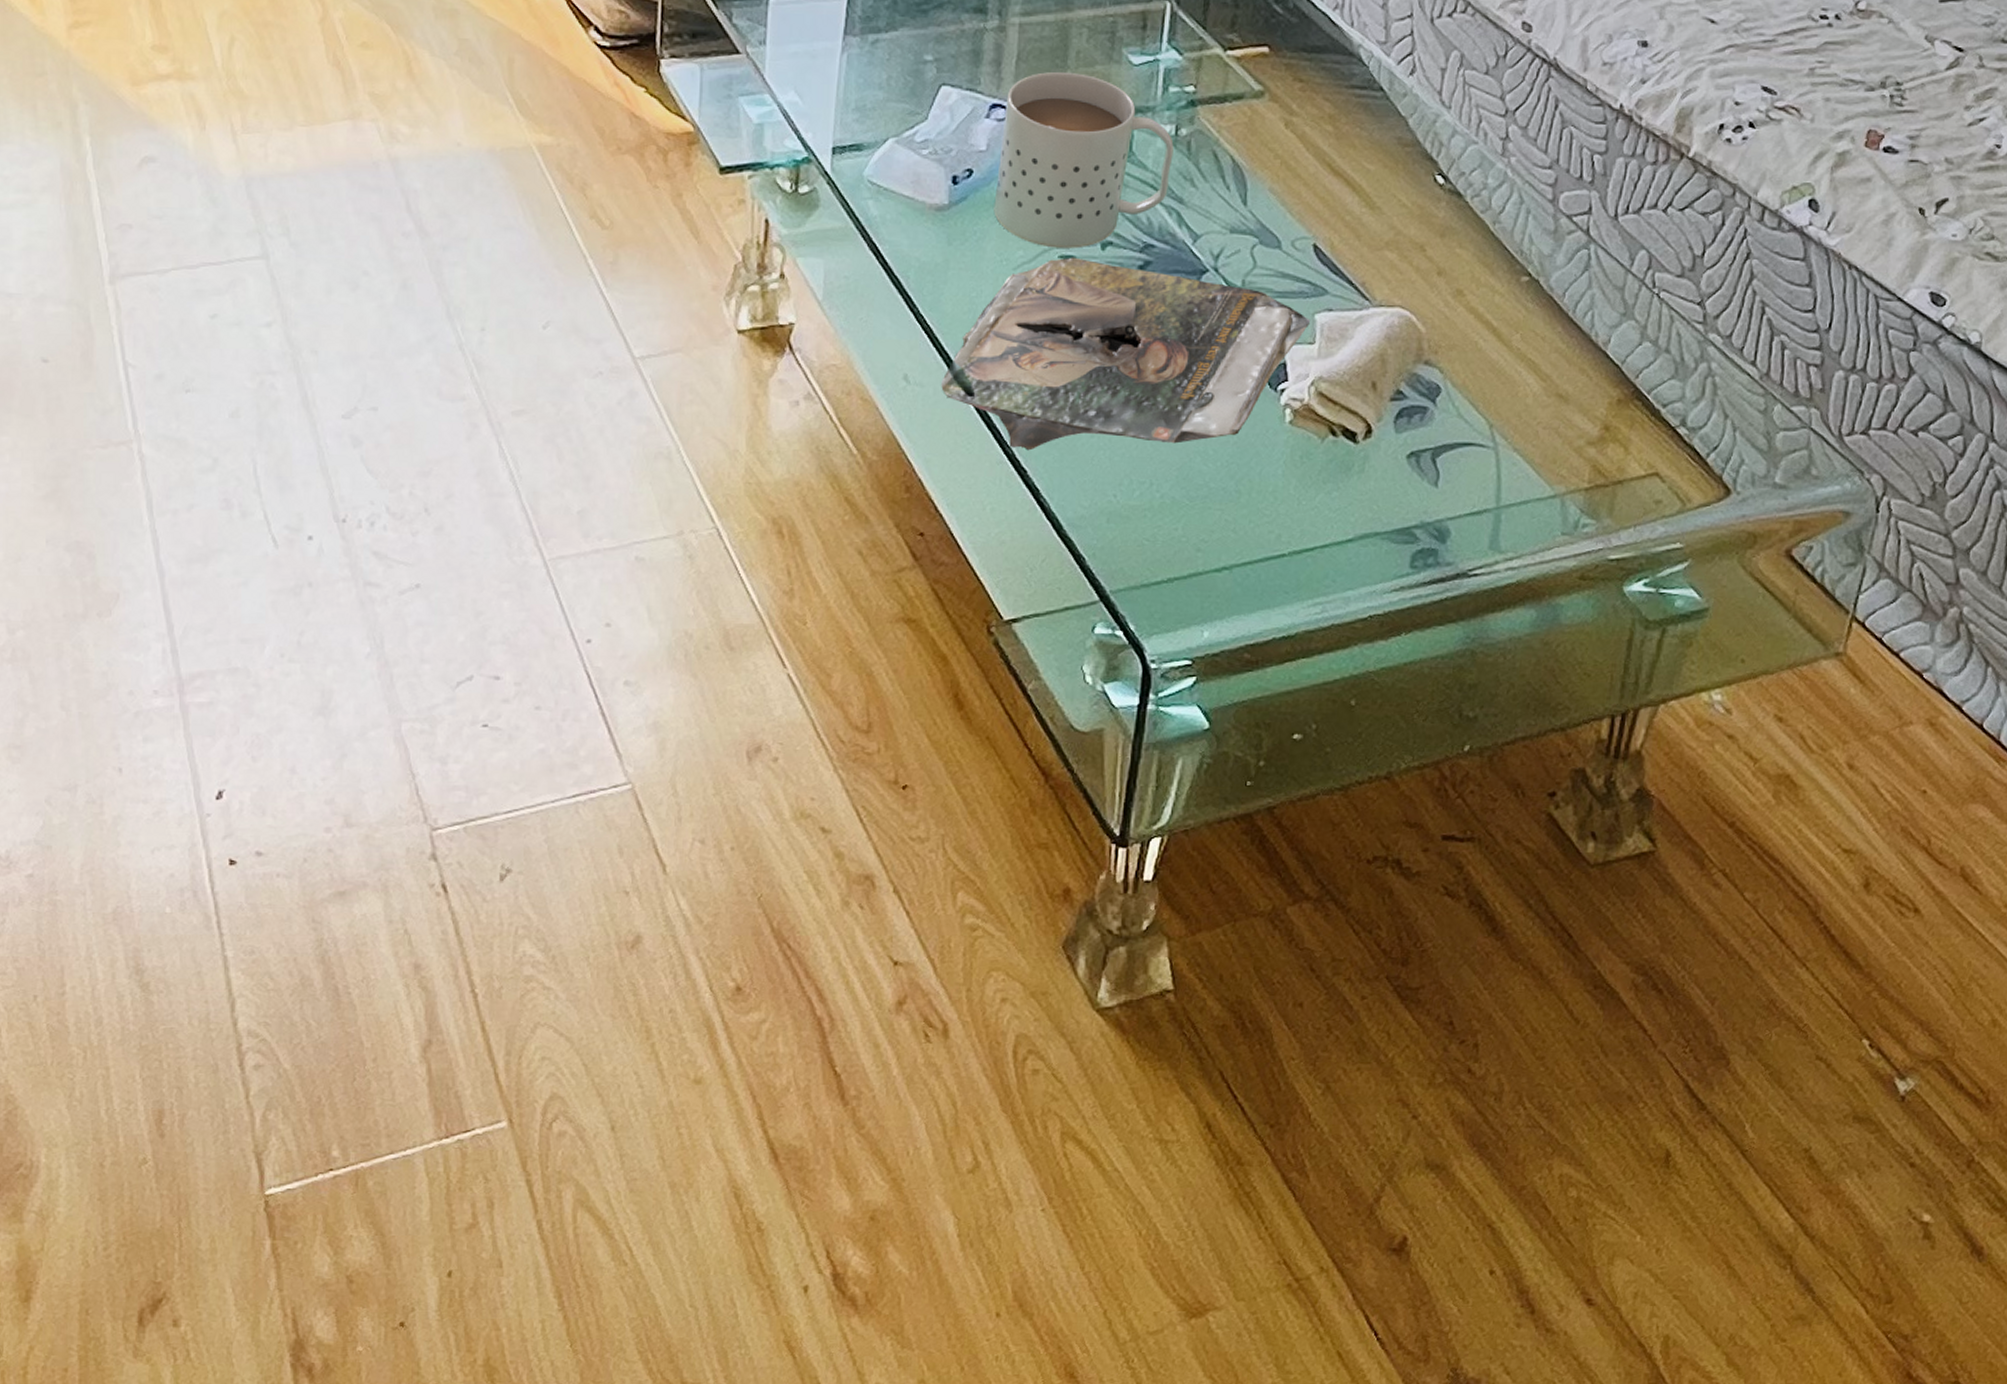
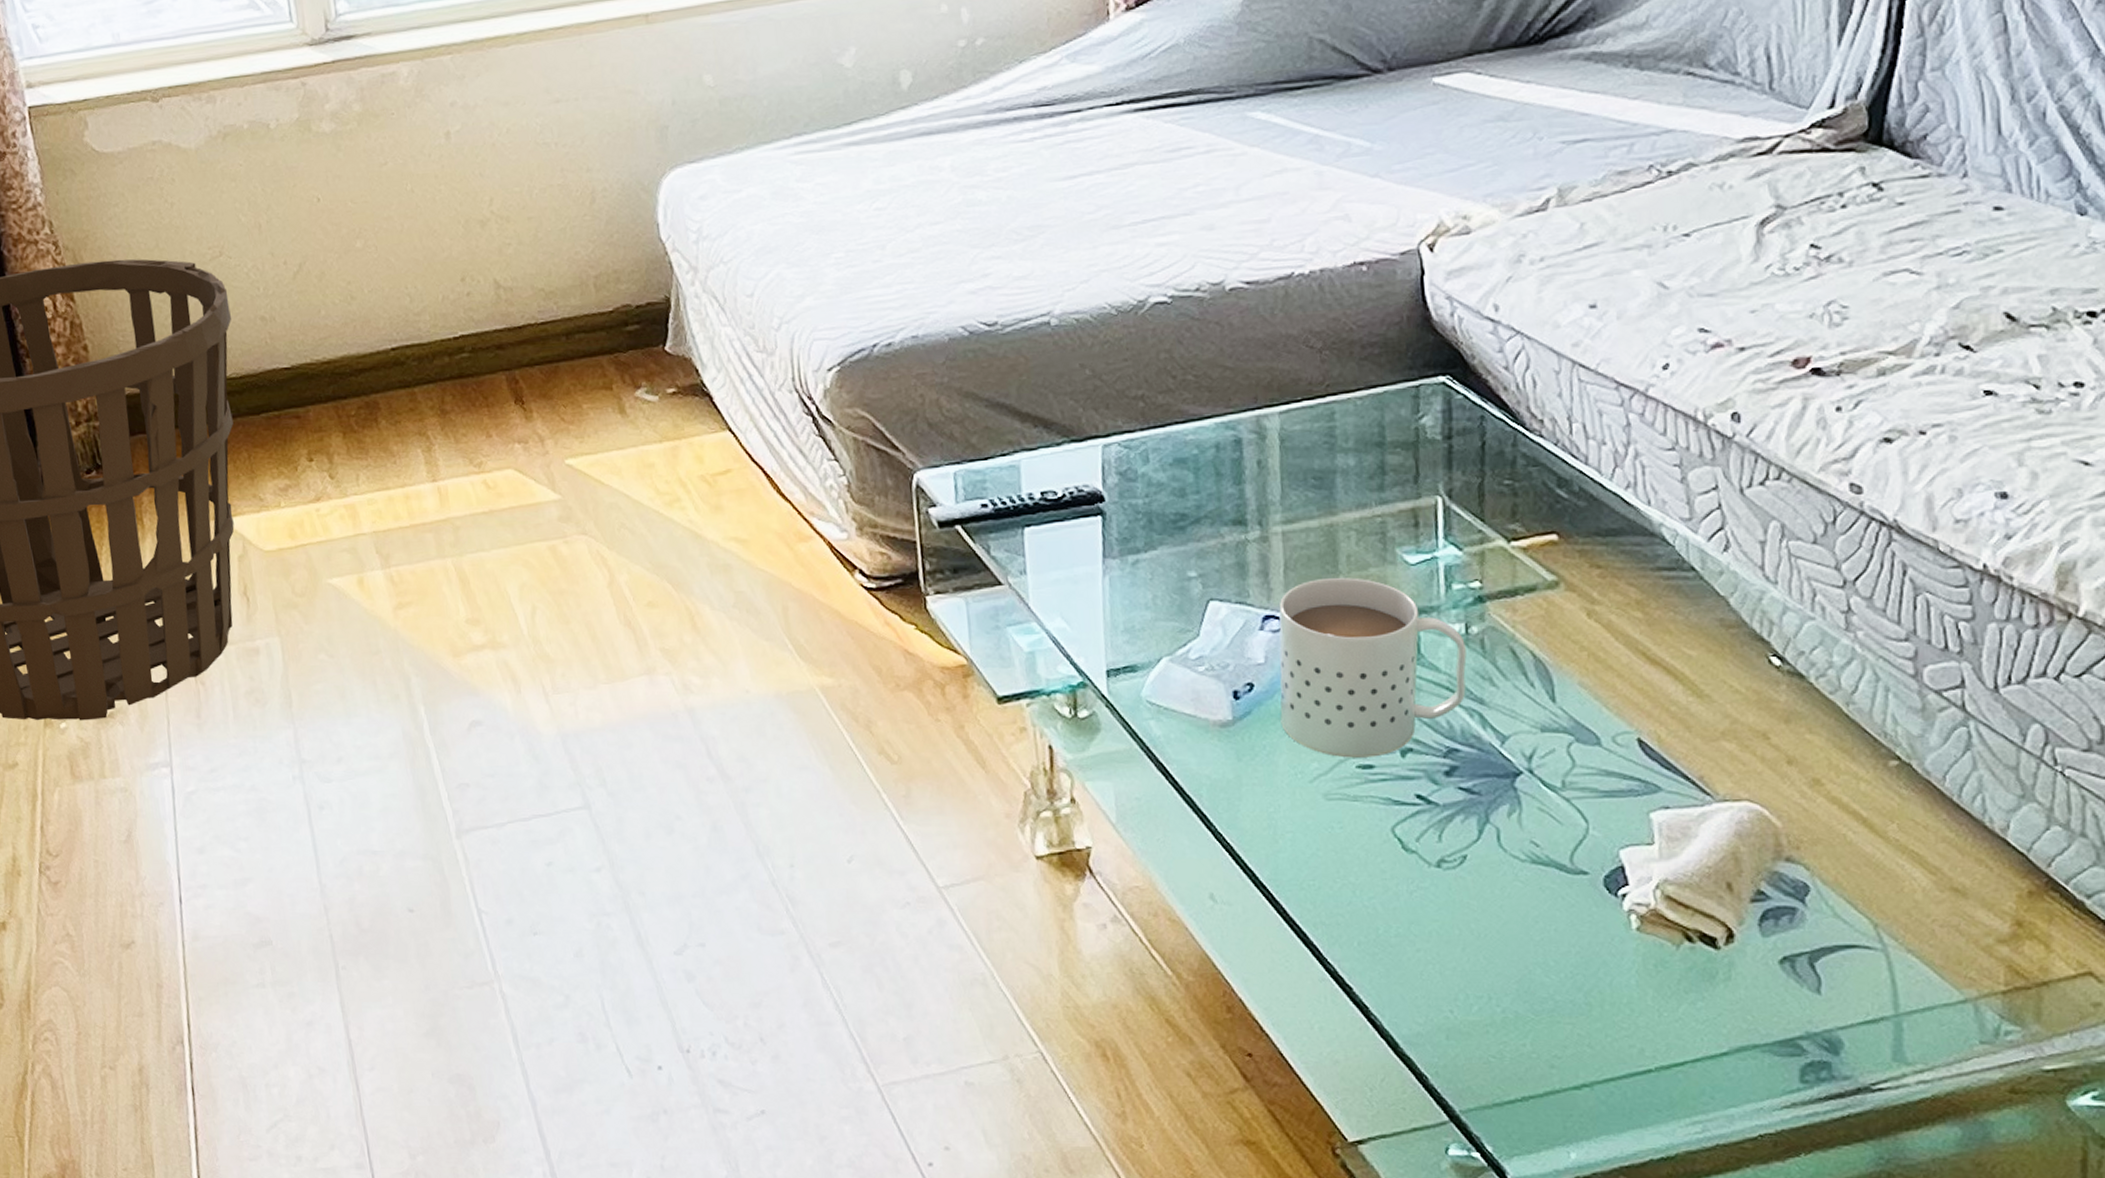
magazine: present [941,257,1311,449] -> none [1249,766,1646,966]

